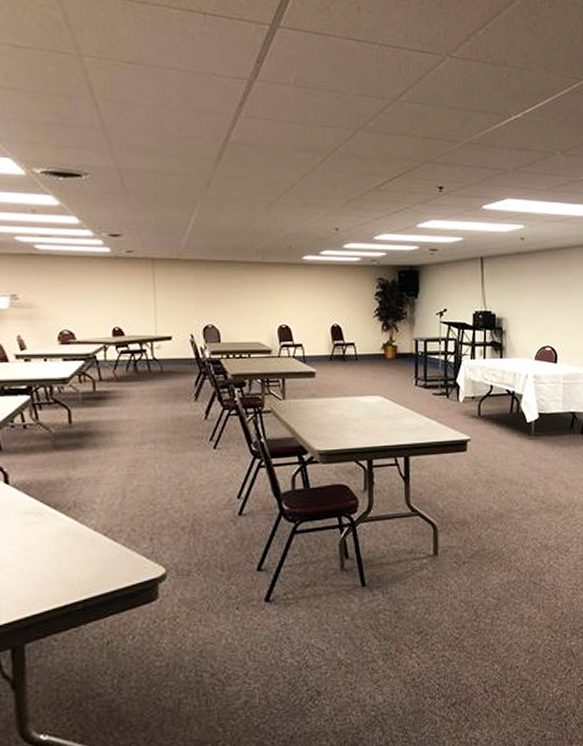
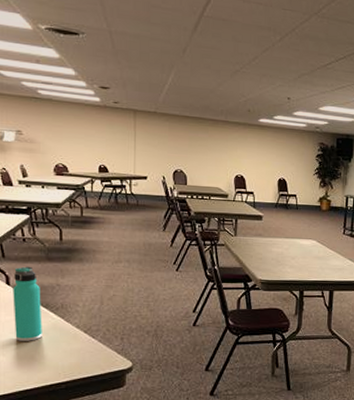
thermos bottle: none [13,458,51,554] -> present [13,266,42,341]

